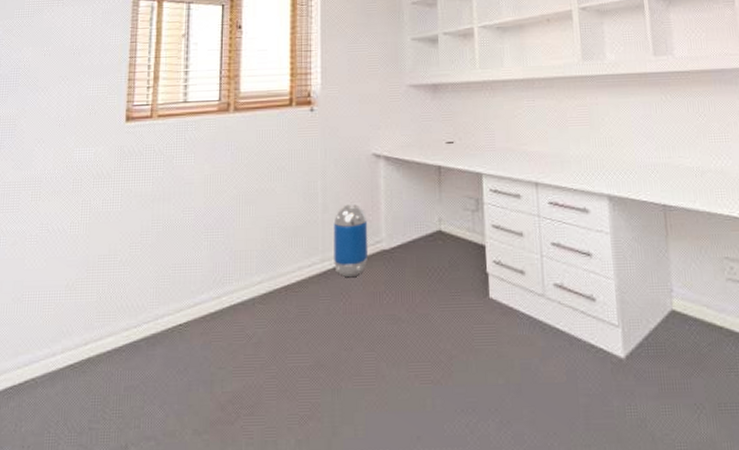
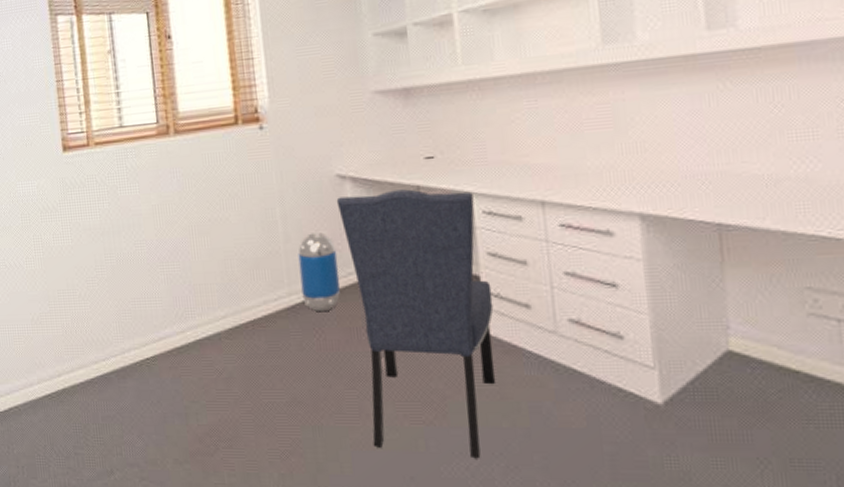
chair: none [371,168,495,416] -> present [336,189,496,459]

